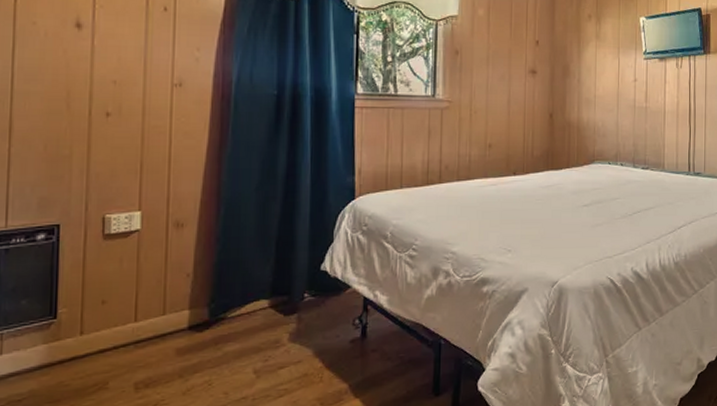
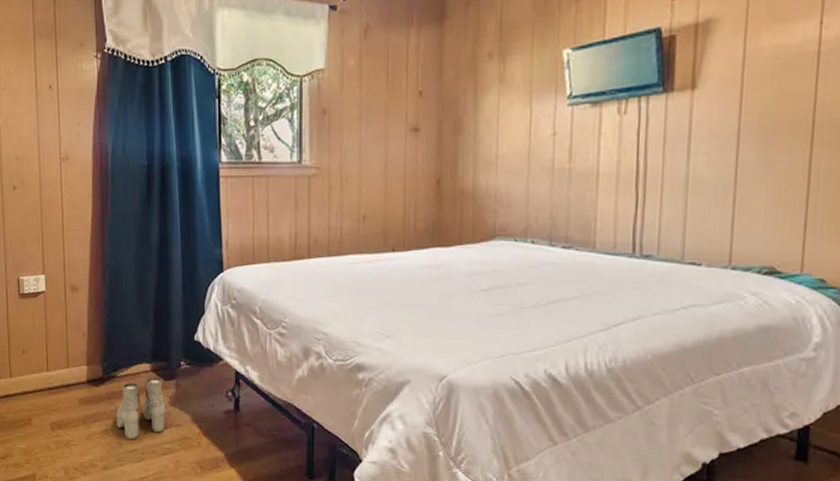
boots: none [223,313,284,387] -> present [116,377,166,440]

